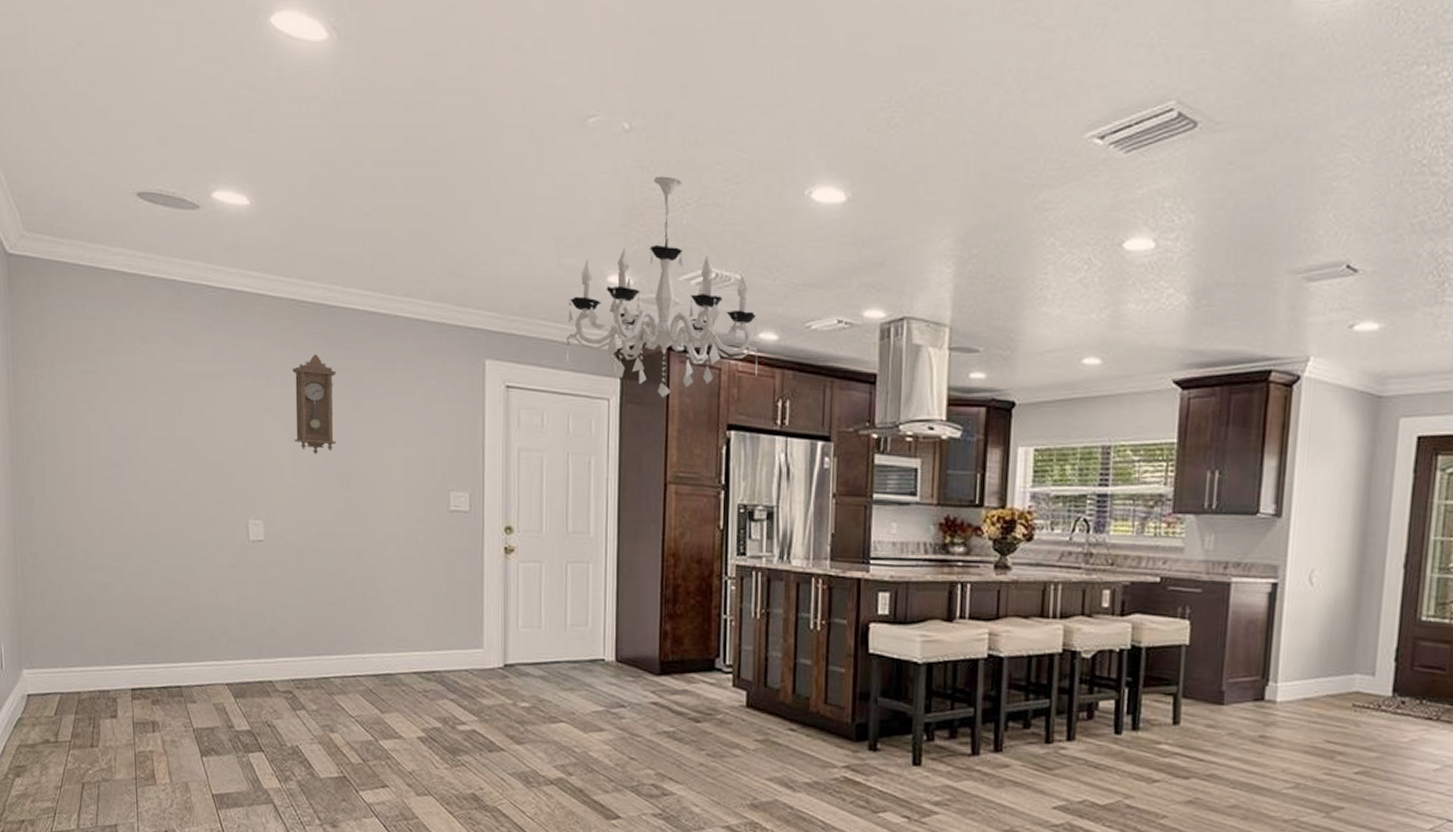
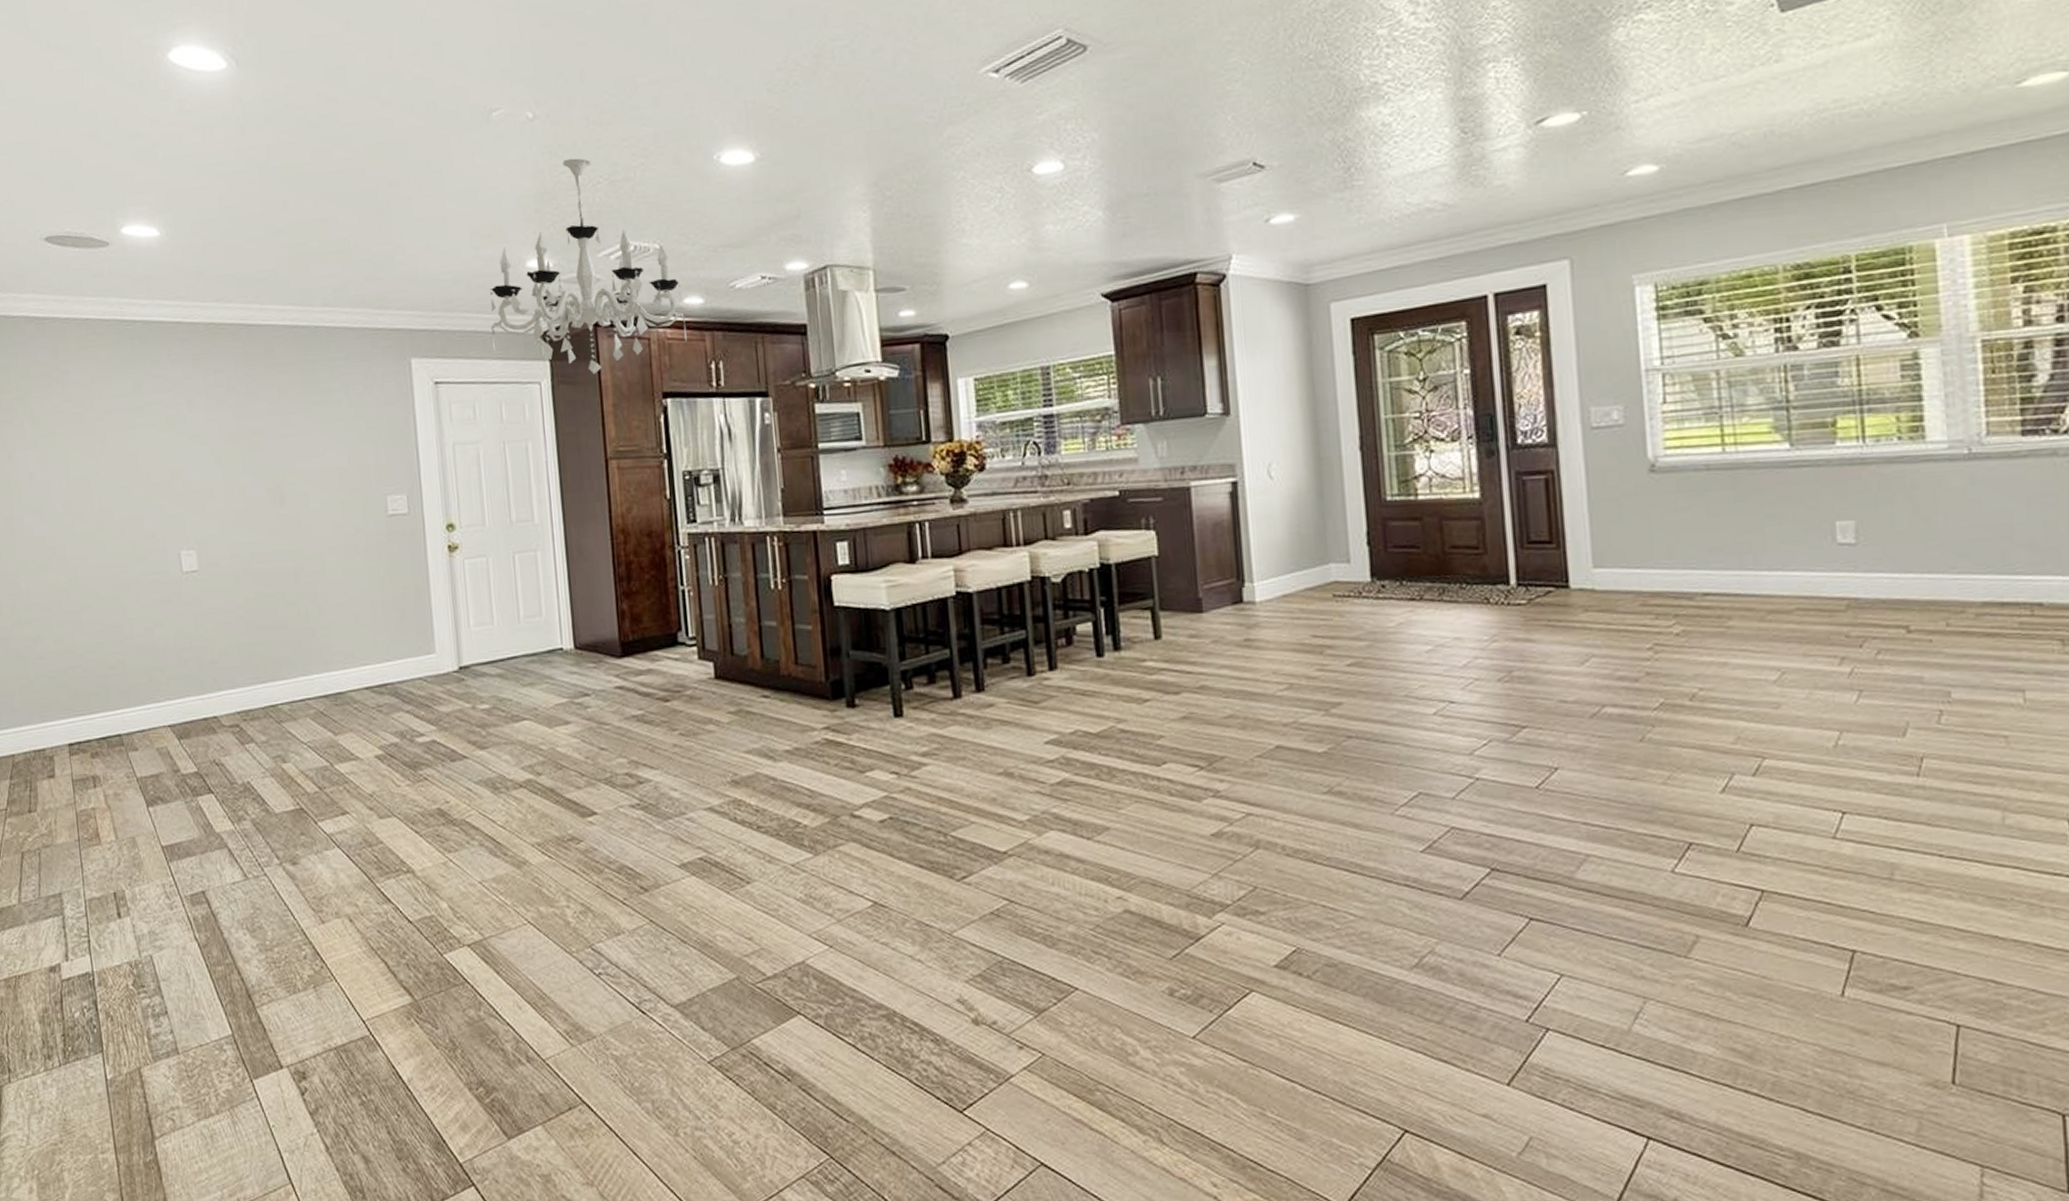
pendulum clock: present [291,354,337,454] -> none [214,374,266,475]

